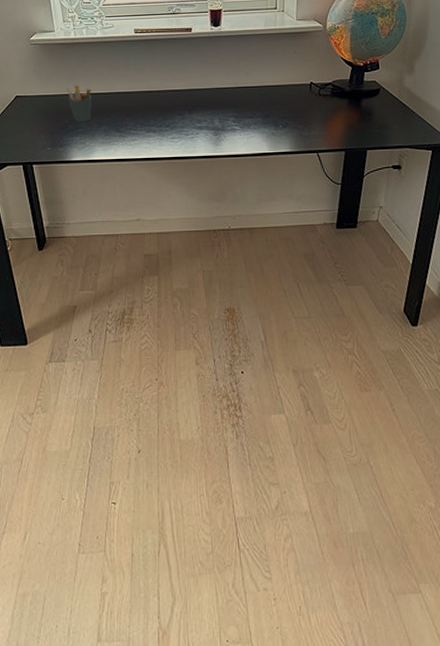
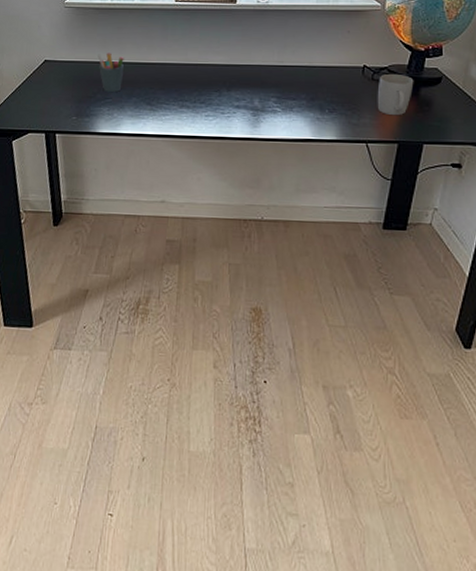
mug: none [324,88,356,127] -> present [377,73,414,116]

